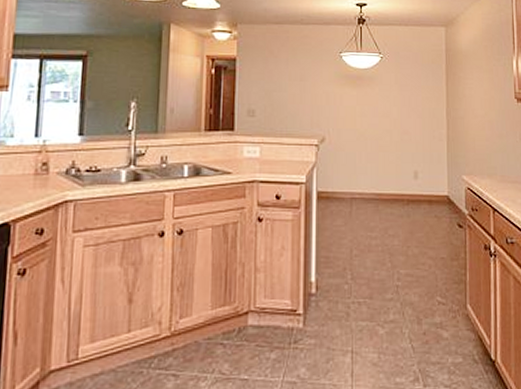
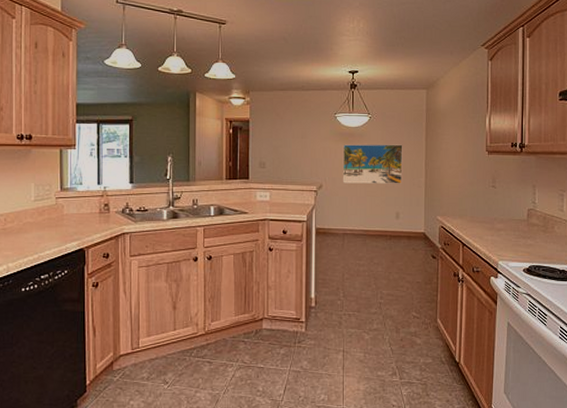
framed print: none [349,89,421,137] -> present [342,144,403,184]

